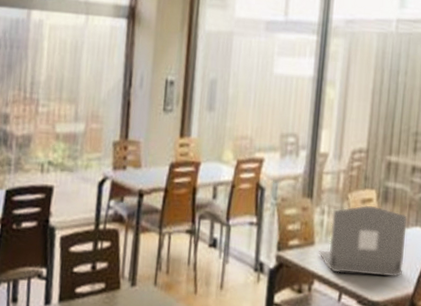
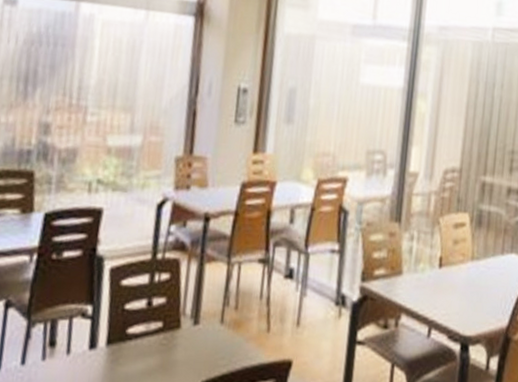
laptop: present [318,205,407,277] -> none [406,229,502,309]

